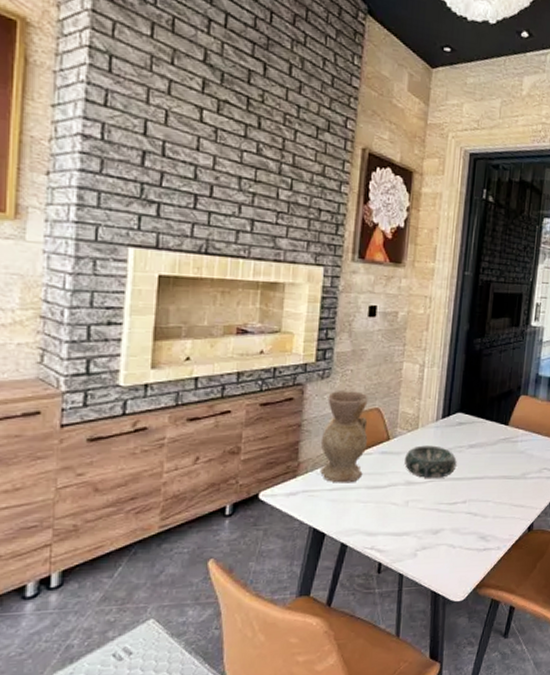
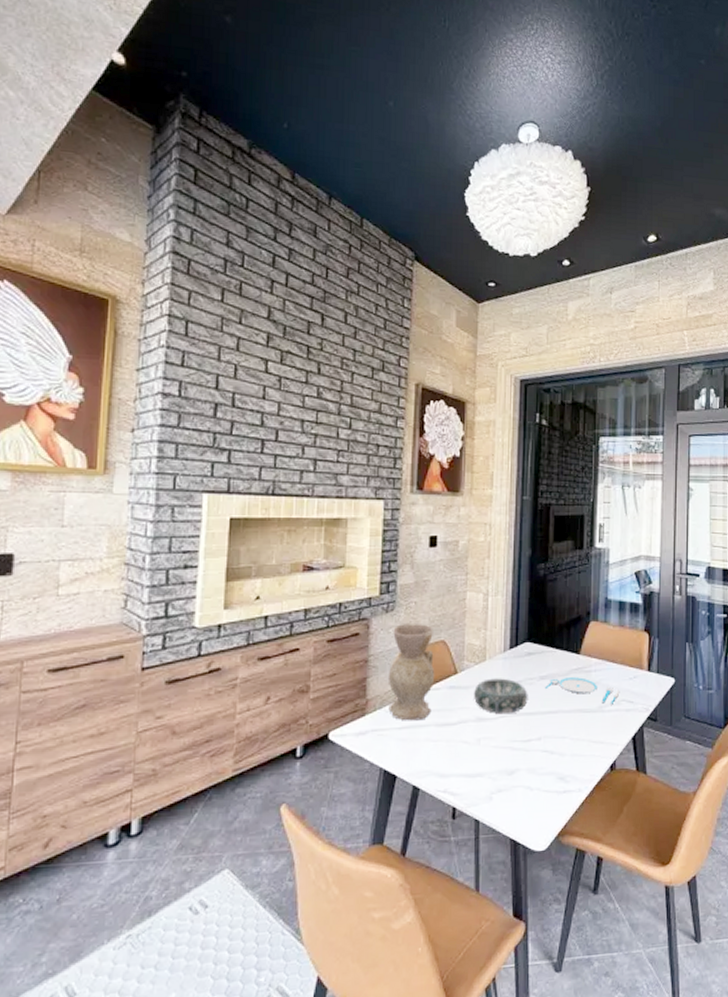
plate: none [473,447,543,473] -> present [545,677,620,705]

